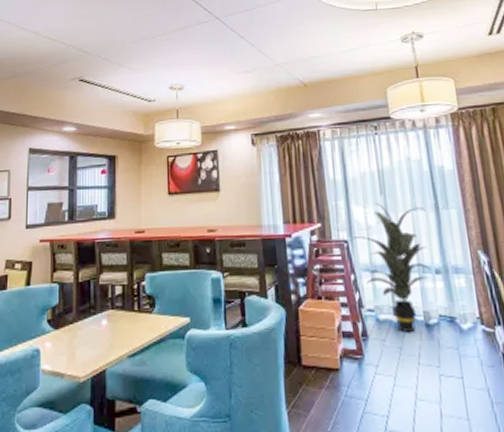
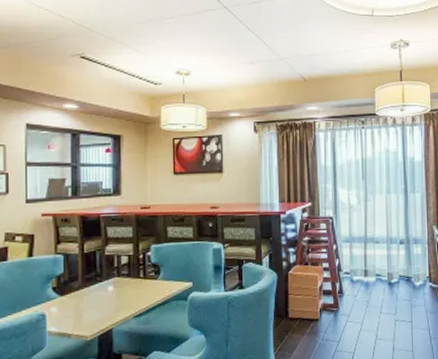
indoor plant: present [353,202,432,332] -> none [337,186,397,289]

